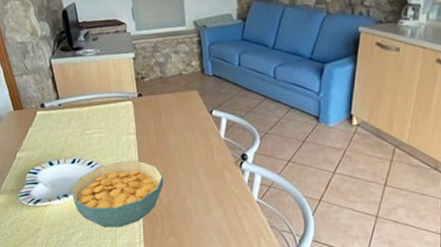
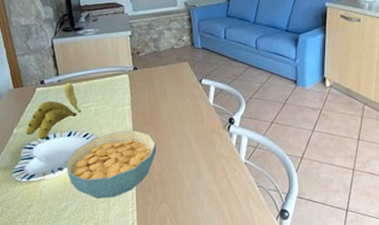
banana: none [29,106,85,166] -> present [26,82,82,140]

